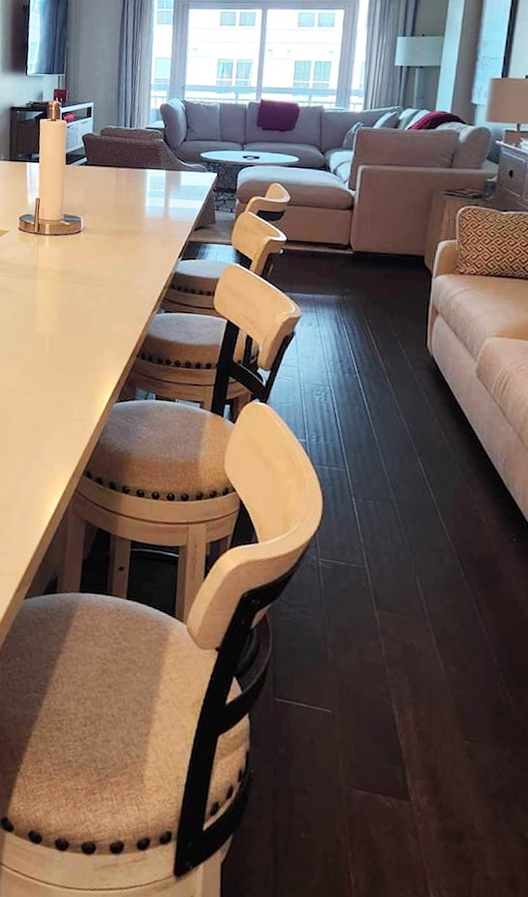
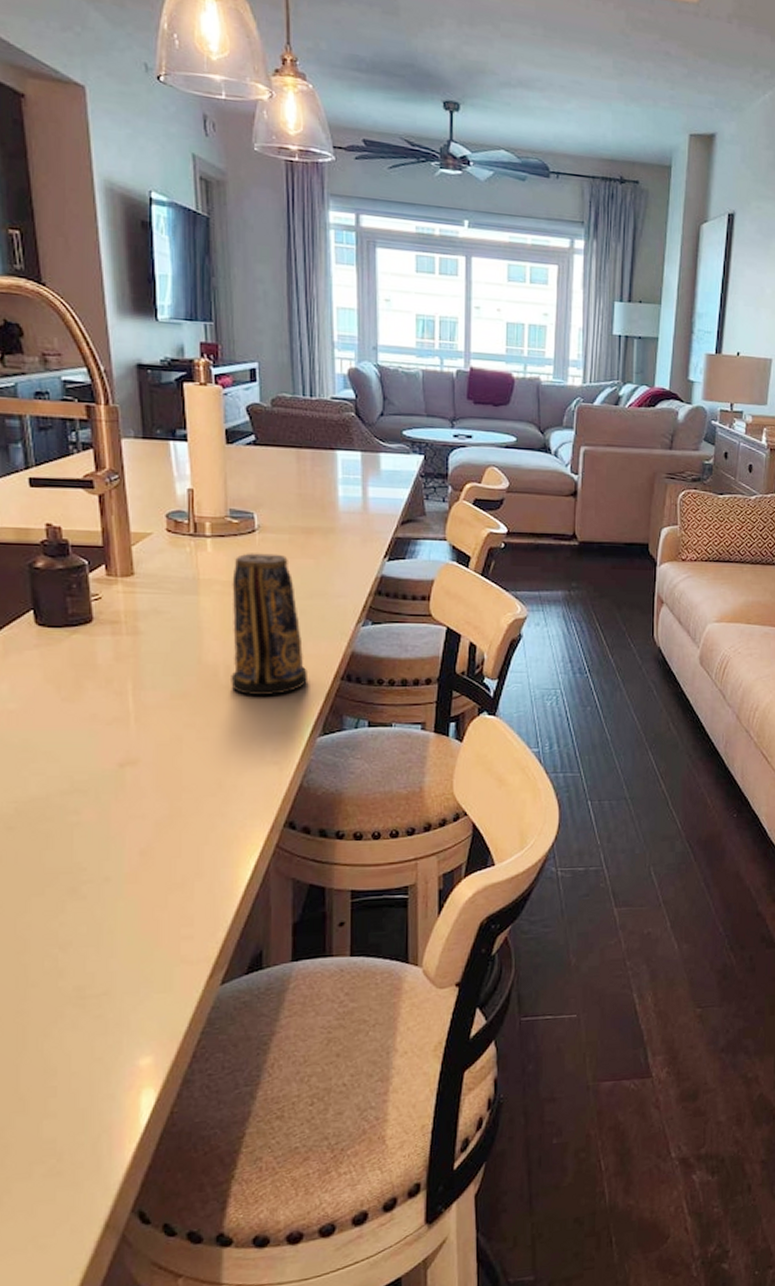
candle: none [53,249,111,364] -> present [231,553,307,696]

